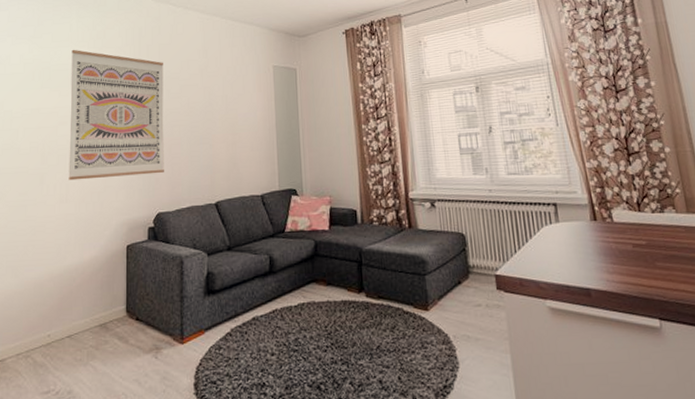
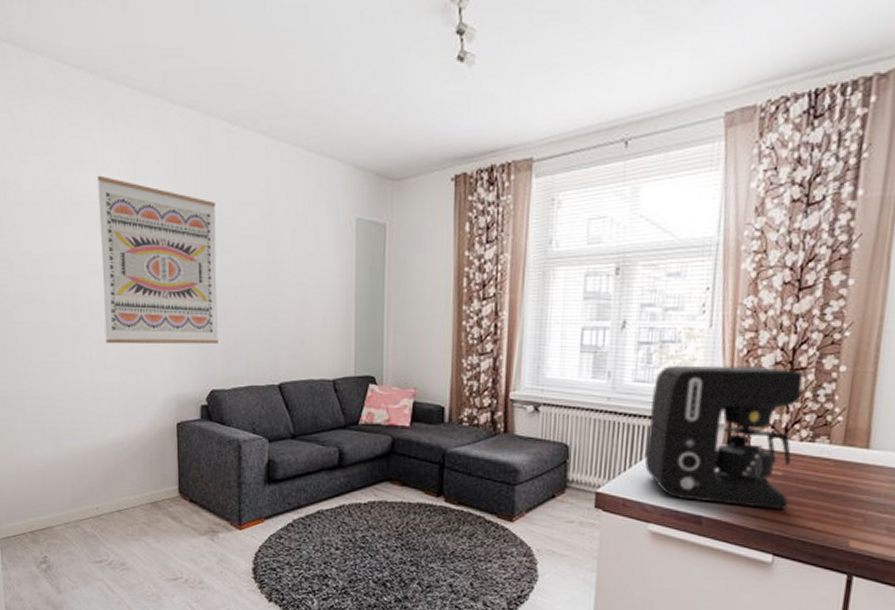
coffee maker: none [524,153,659,276] -> present [644,364,804,509]

